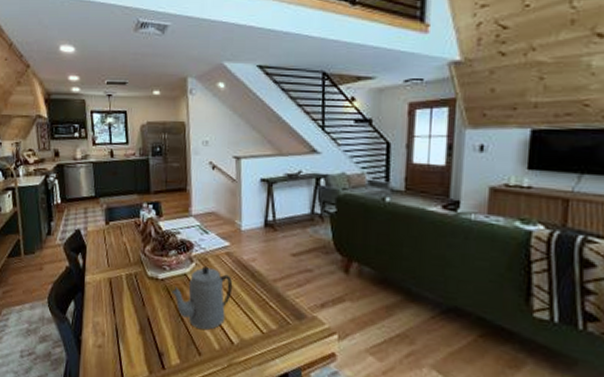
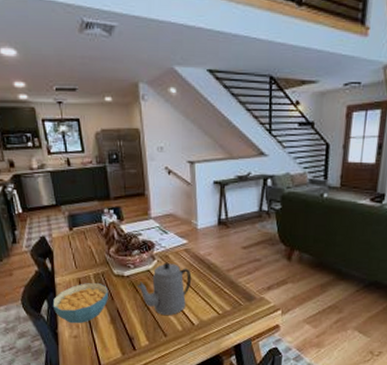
cereal bowl: none [79,284,140,331] -> present [52,283,108,324]

